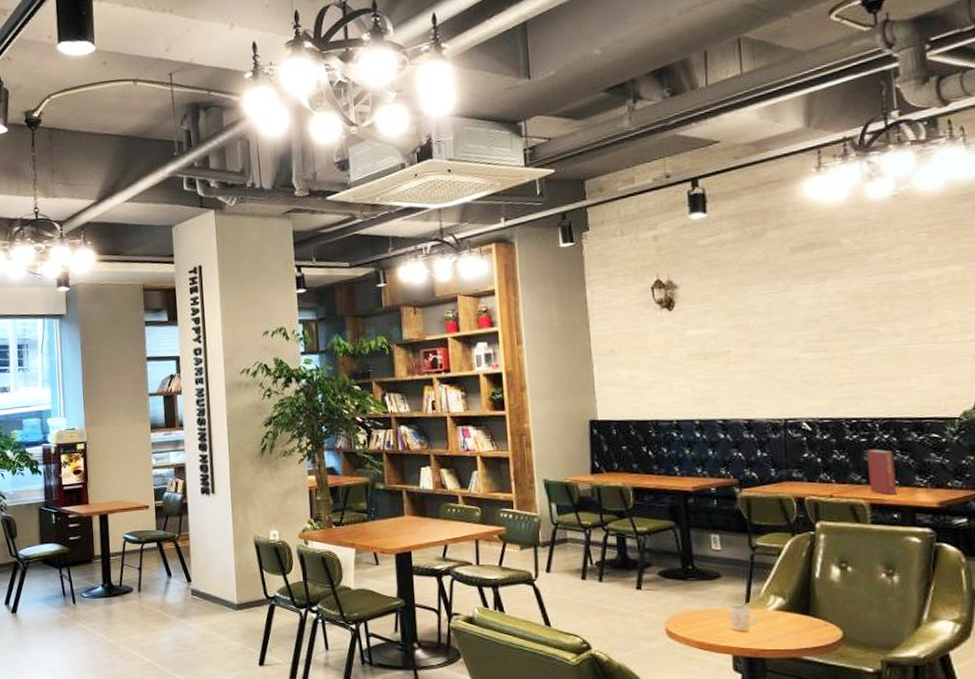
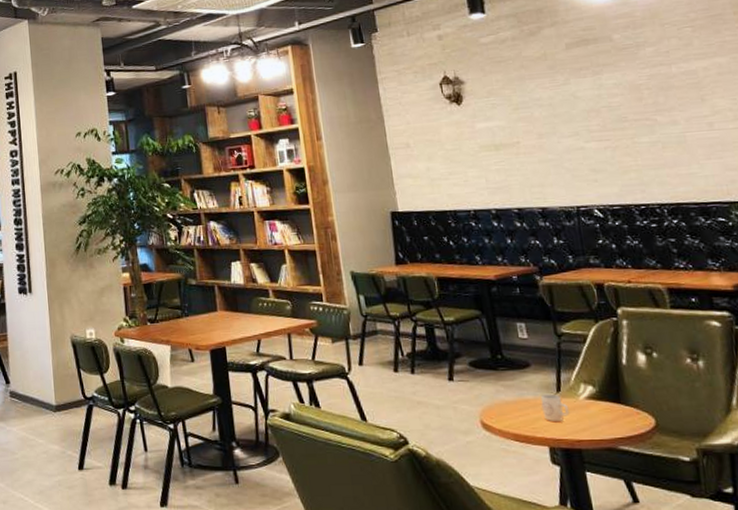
book: present [867,450,897,495] -> none [659,234,692,280]

